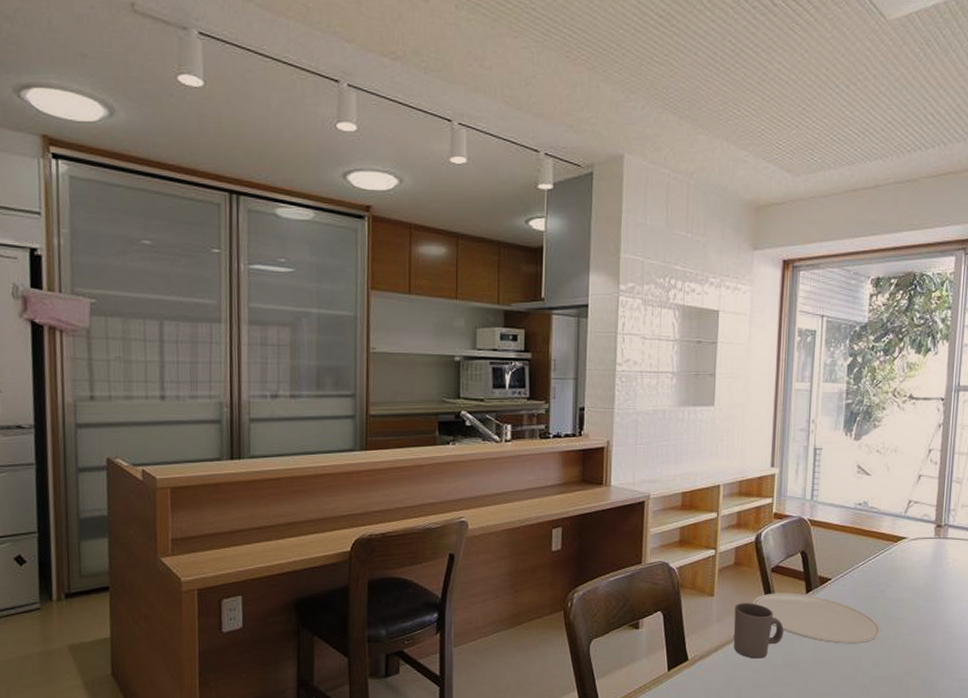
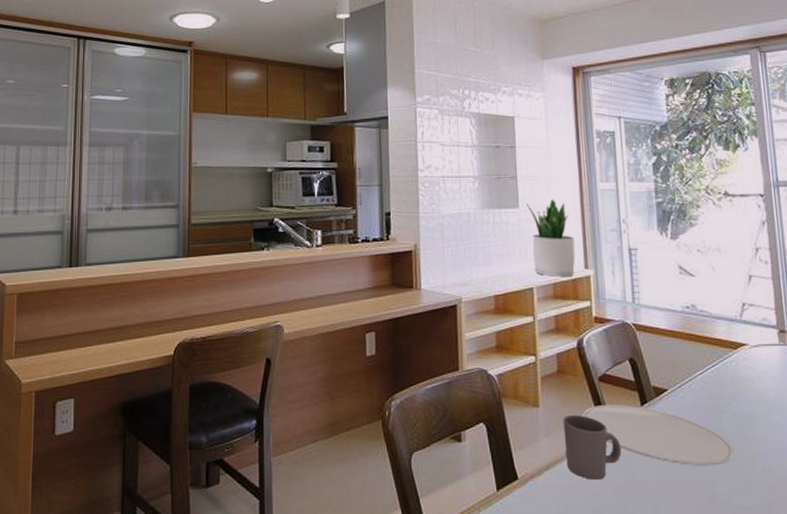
planter: none [722,398,764,476] -> present [527,199,576,278]

